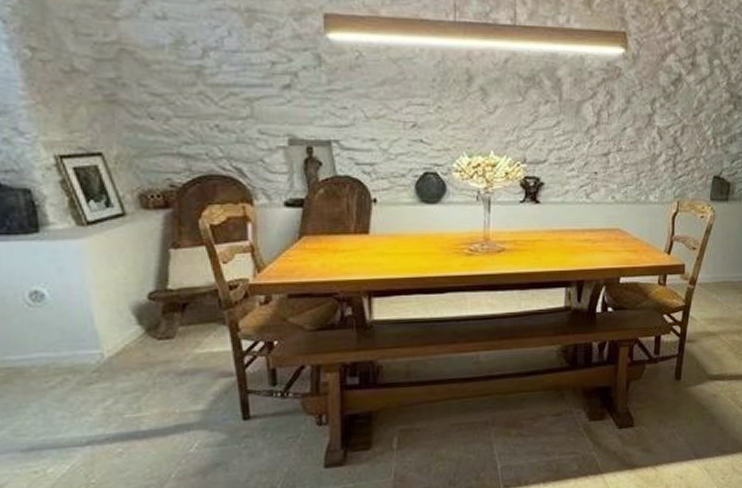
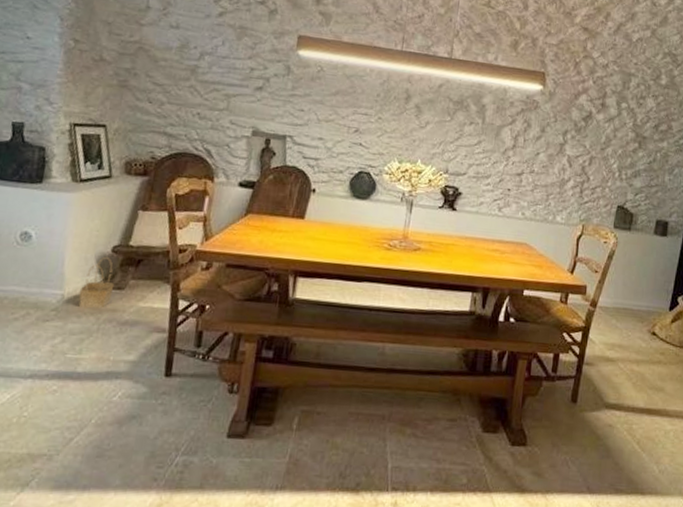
basket: none [120,305,162,365] -> present [78,256,115,309]

